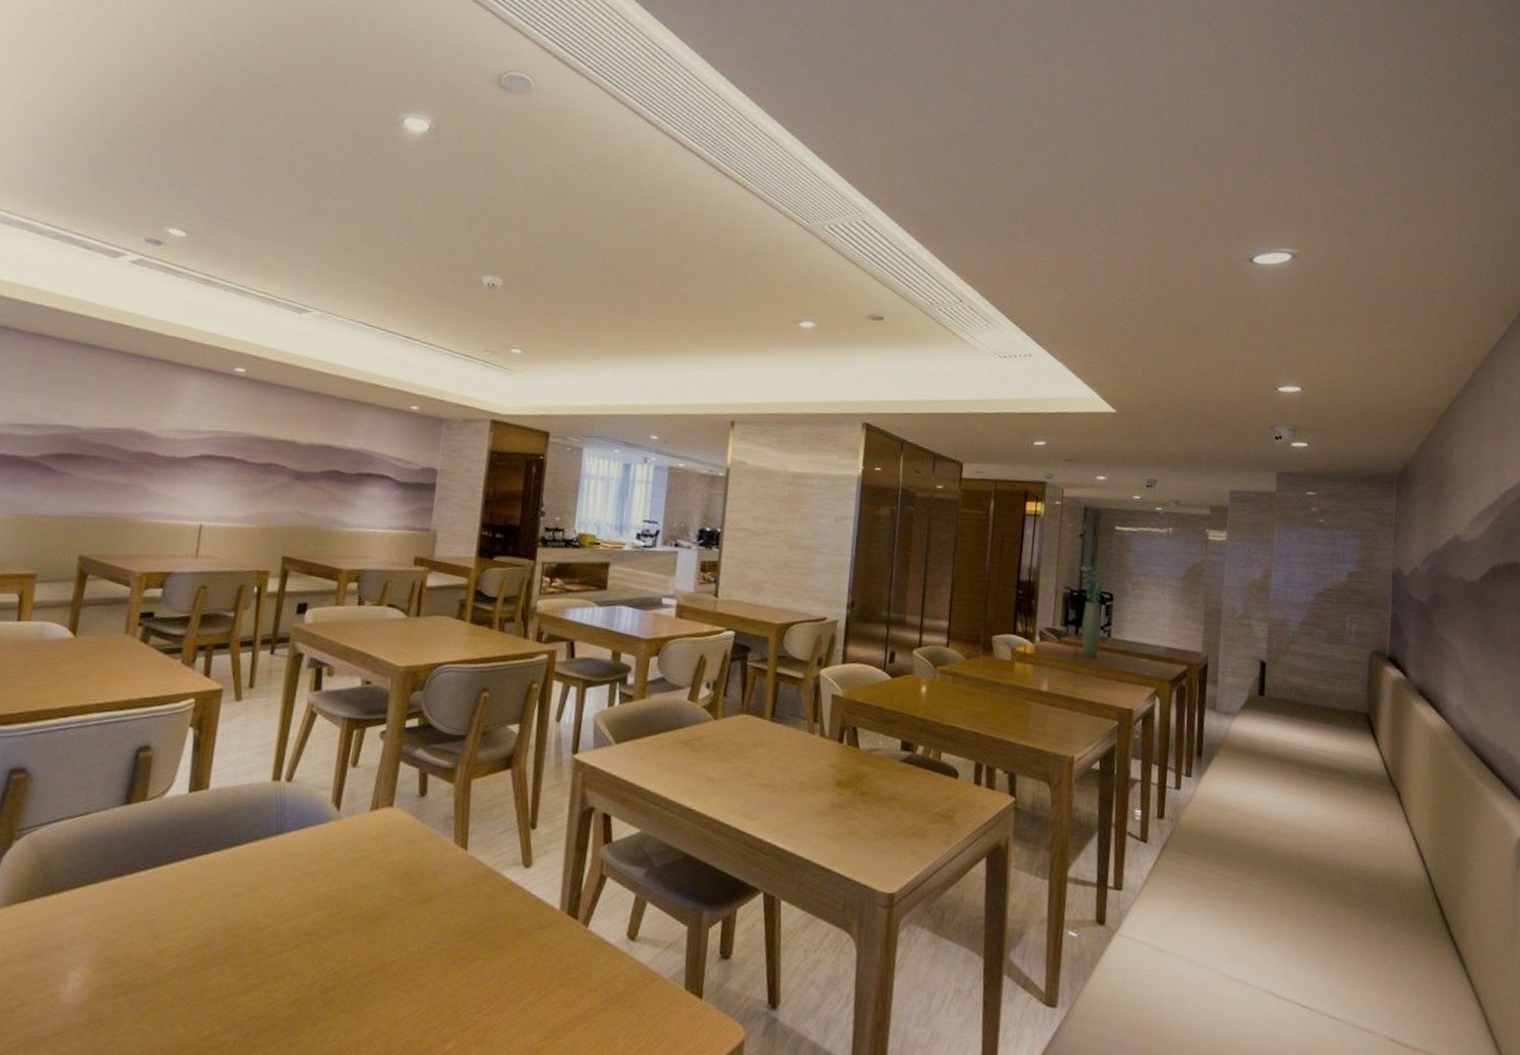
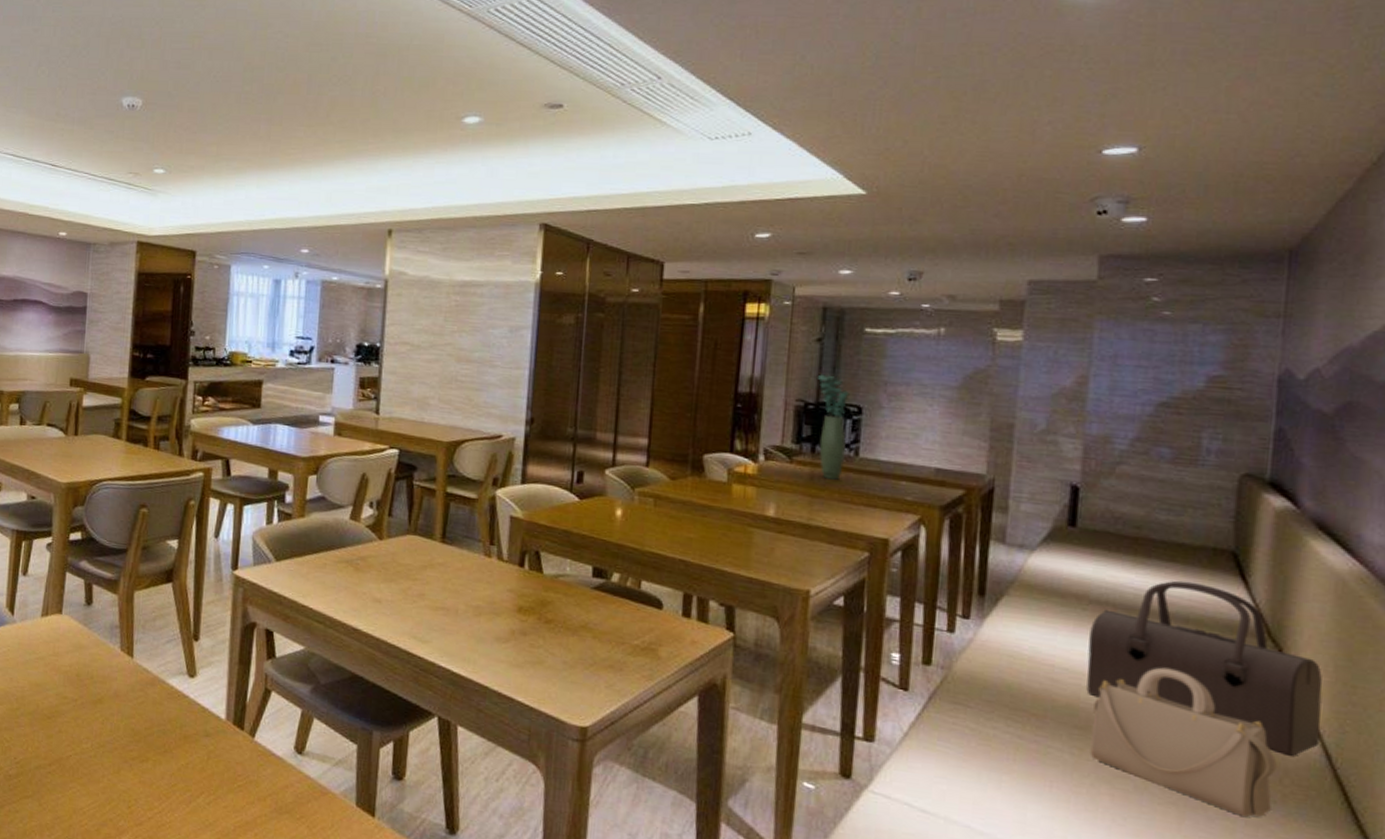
handbag: none [1272,739,1425,881] -> present [1086,580,1323,757]
handbag: none [1275,812,1398,933] -> present [1090,667,1277,817]

